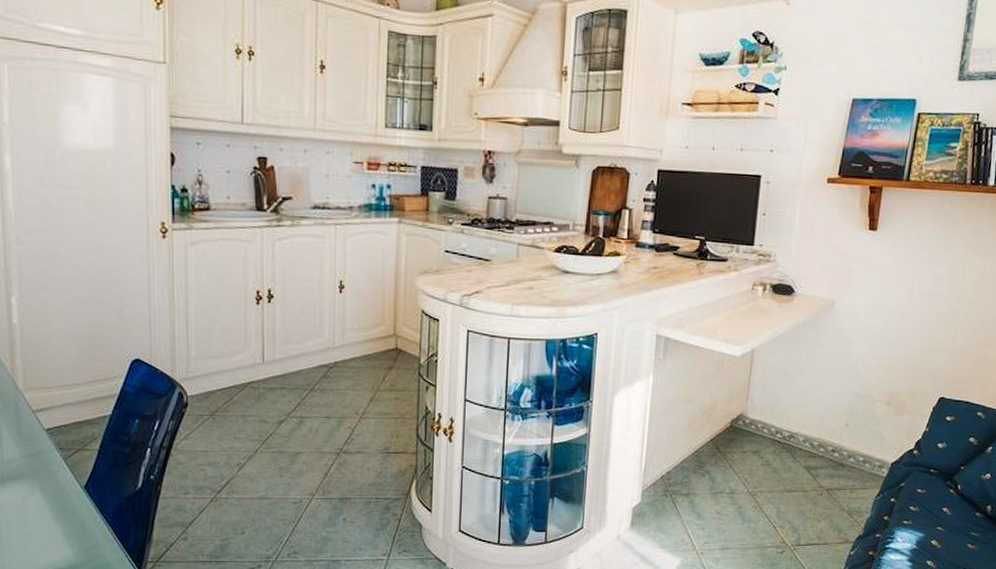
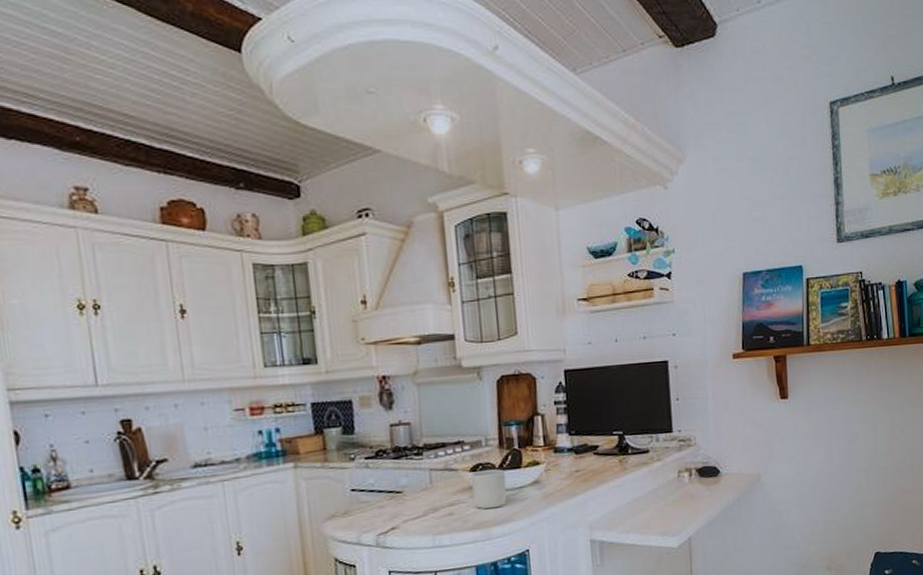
mug: none [554,252,587,290] -> present [470,469,507,510]

